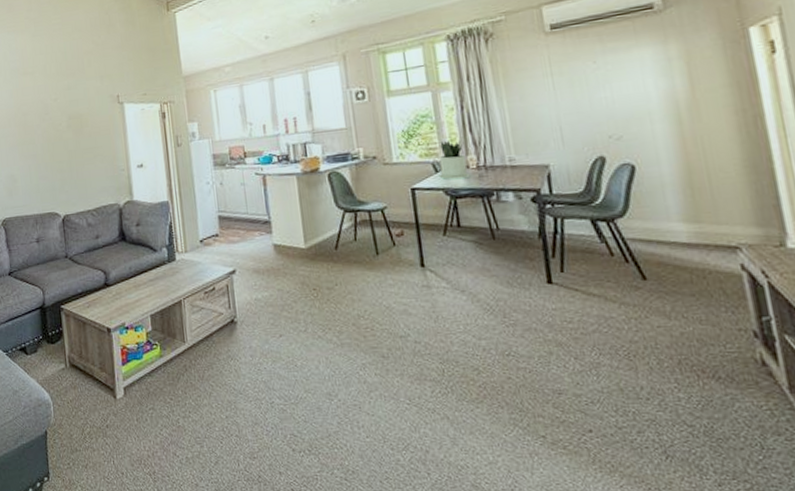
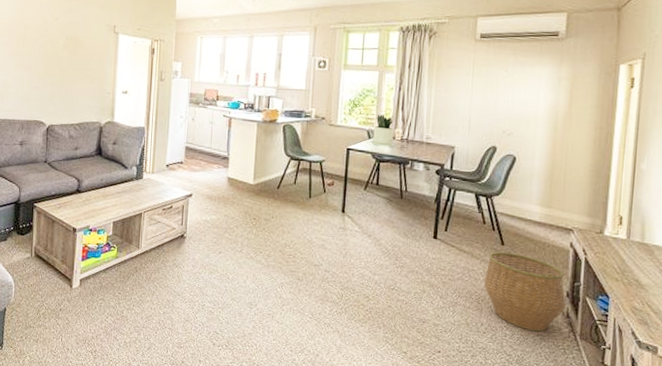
basket: none [629,285,757,390] -> present [483,249,565,332]

